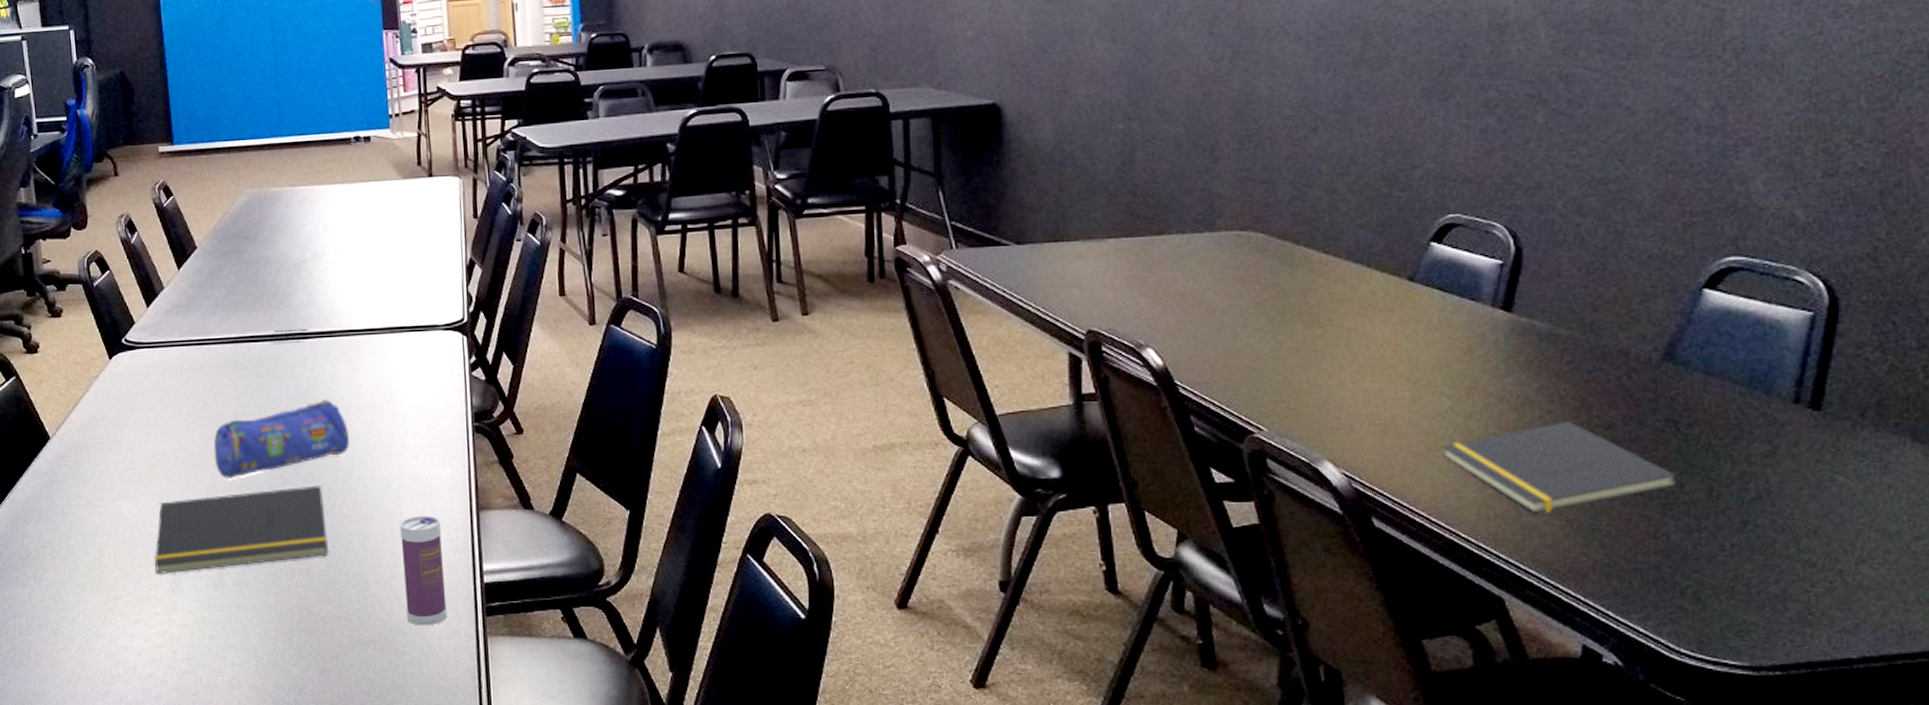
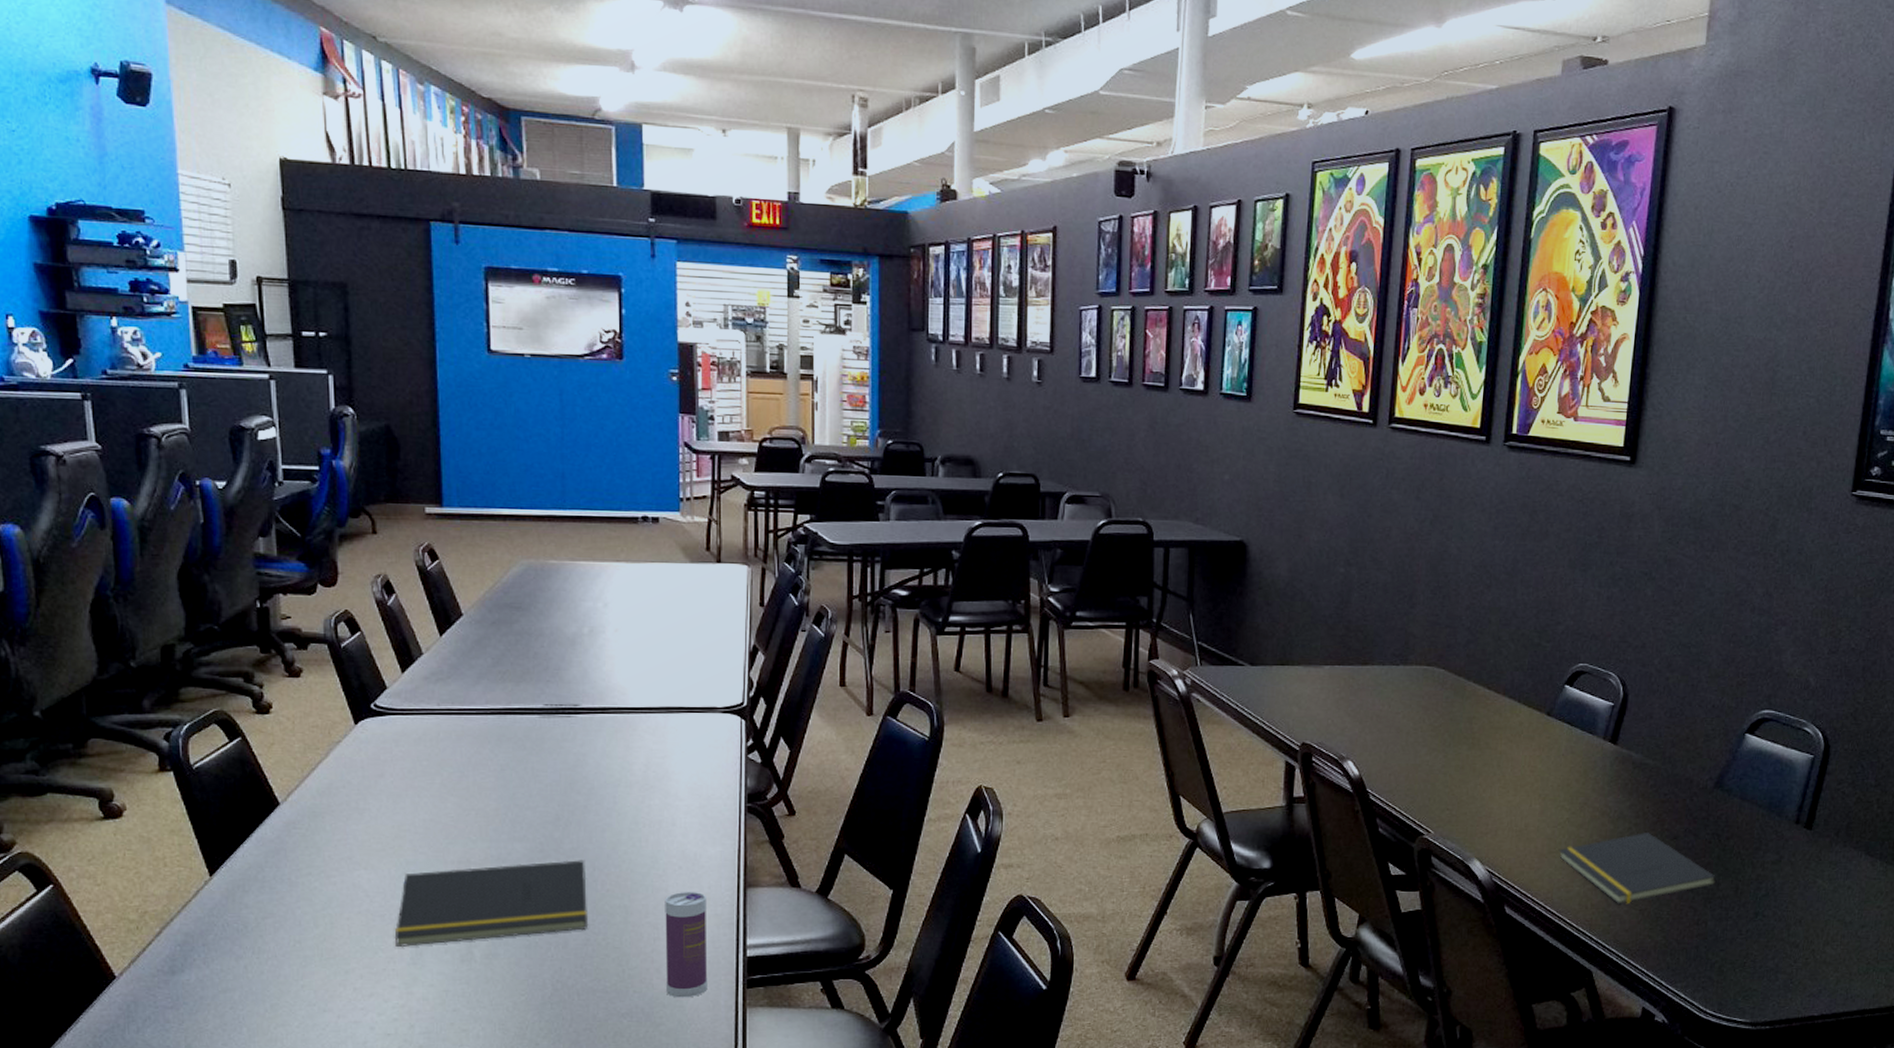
pencil case: present [213,399,349,478] -> none [469,775,617,851]

